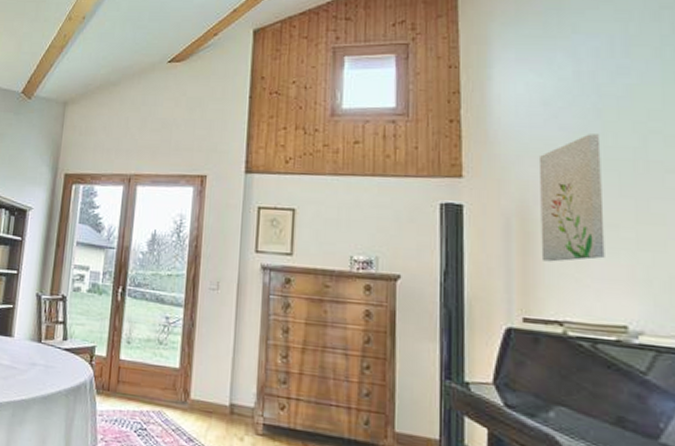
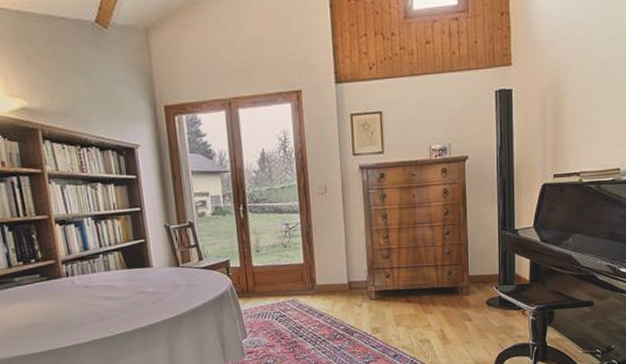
wall art: present [538,134,605,262] -> none [566,15,611,128]

